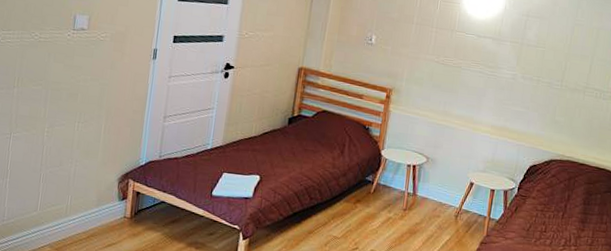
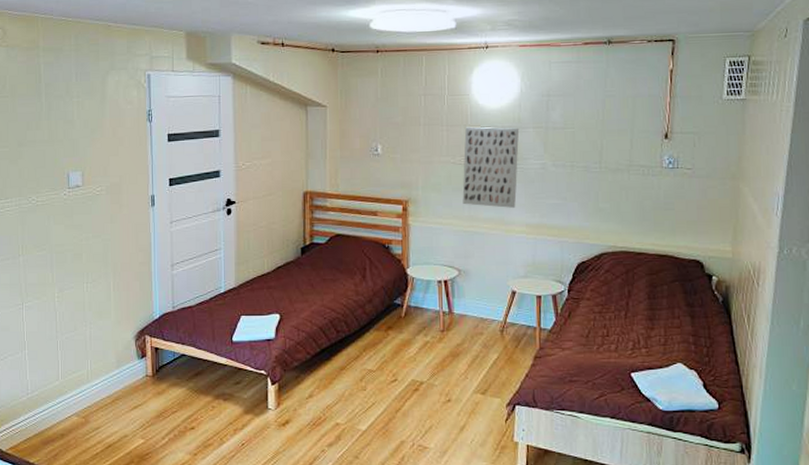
wall art: none [440,32,499,110] -> present [462,127,520,208]

